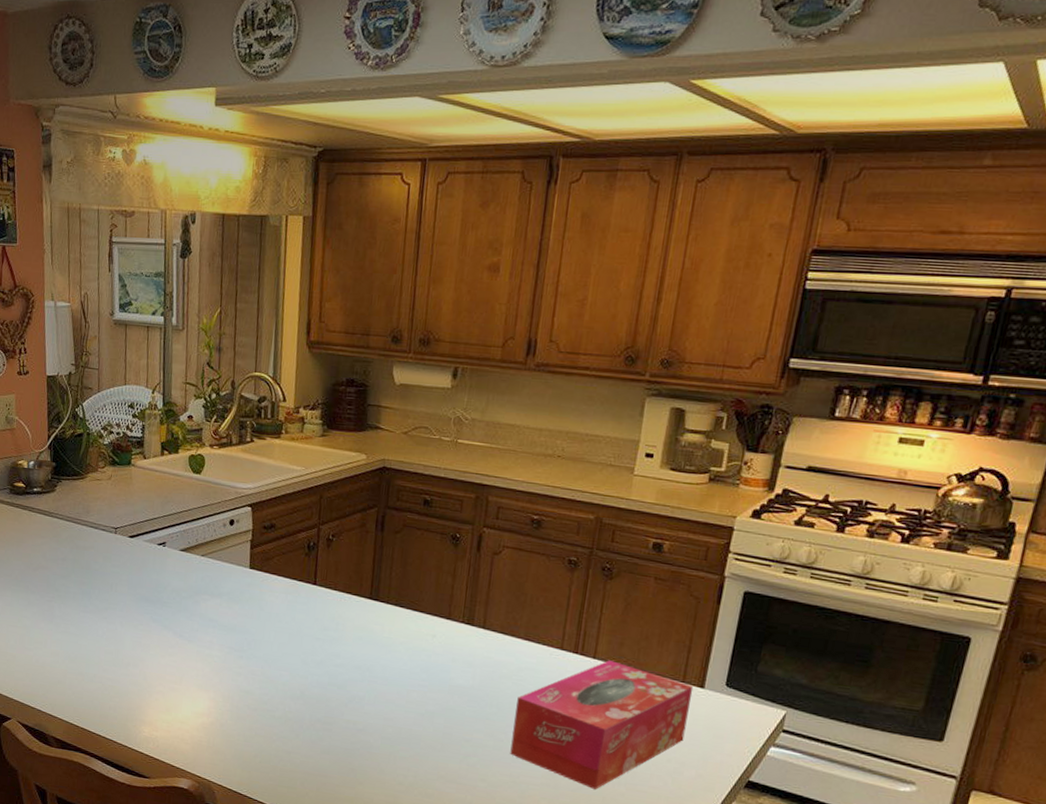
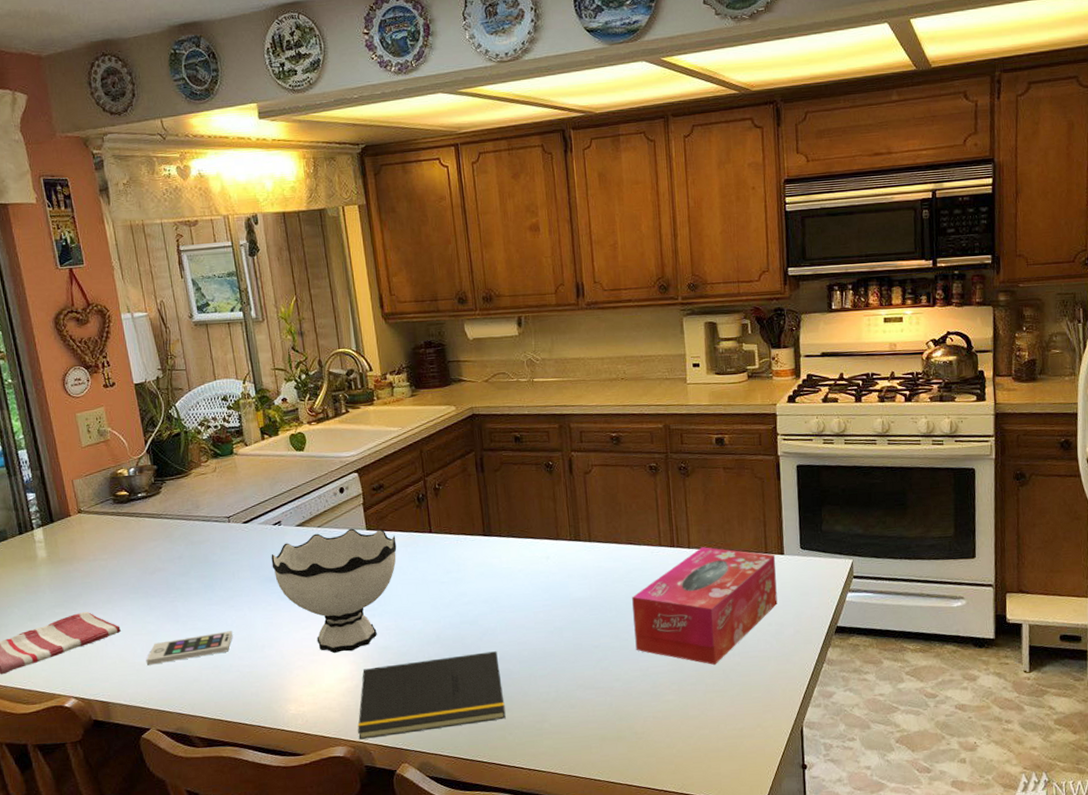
smartphone: none [17,638,102,662] -> present [146,631,233,665]
bowl: none [149,562,278,688] -> present [271,528,397,654]
notepad: none [205,708,361,792] -> present [357,651,506,740]

